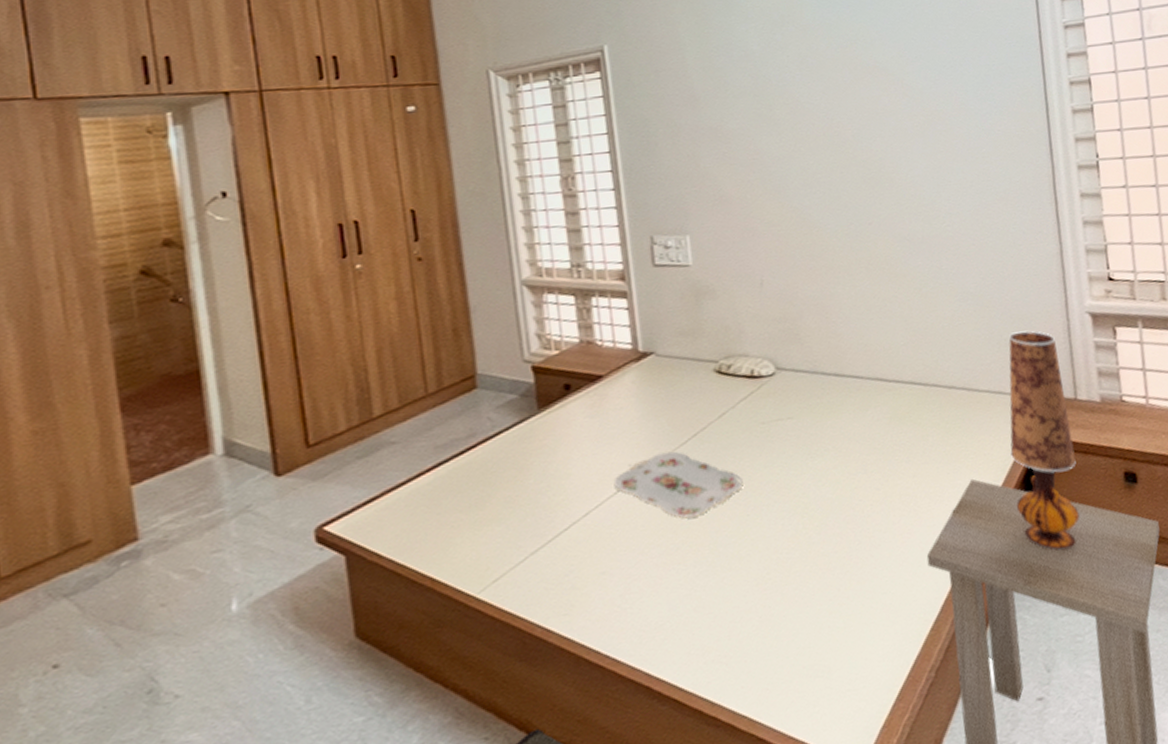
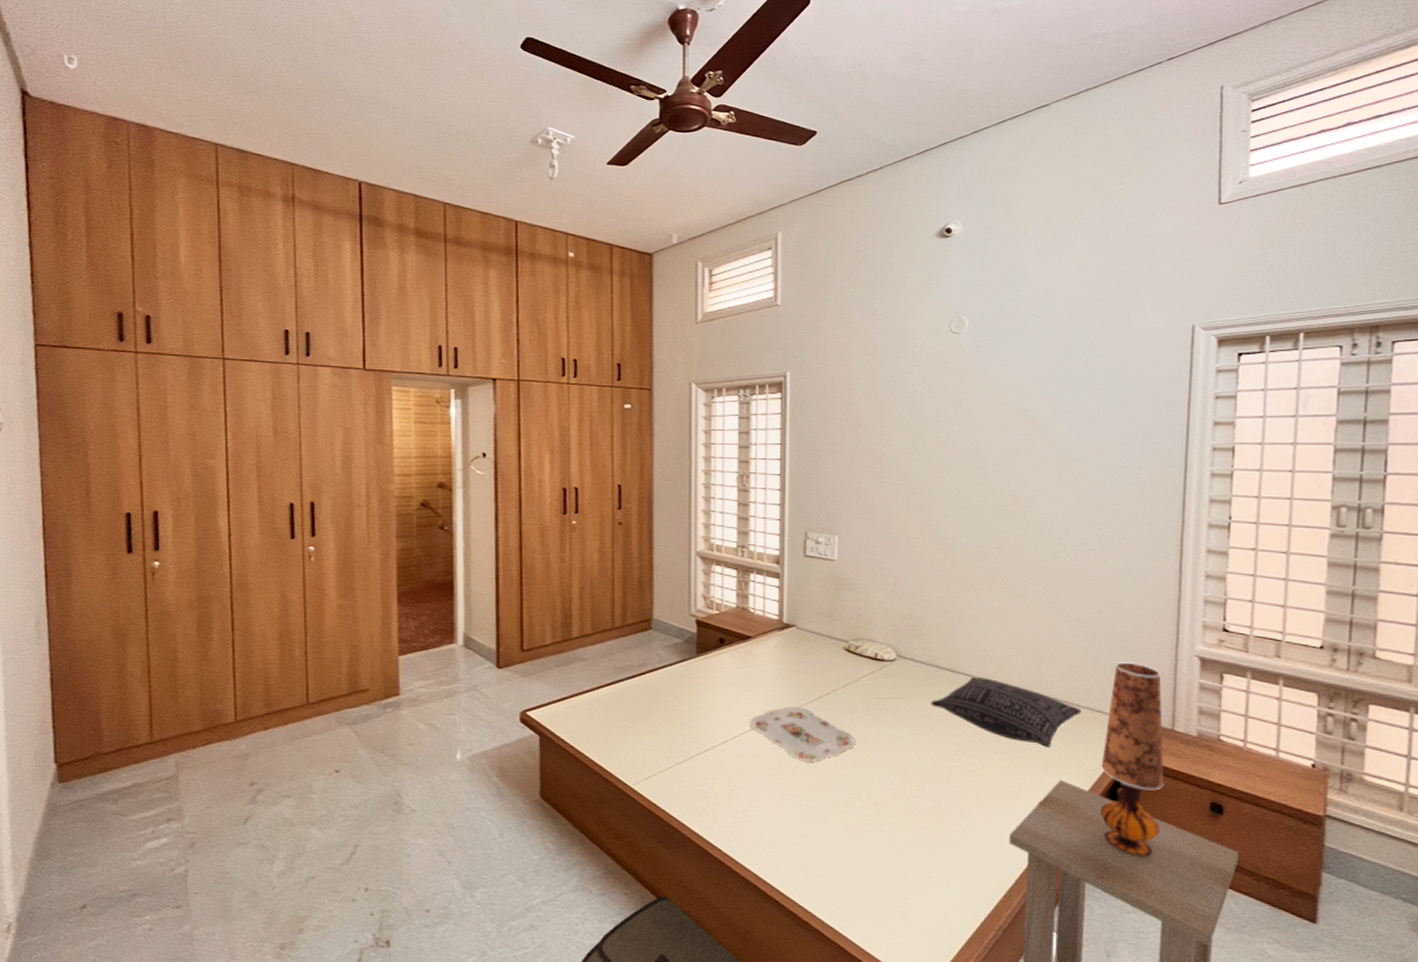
pillow: none [820,376,982,445] -> present [930,677,1082,747]

